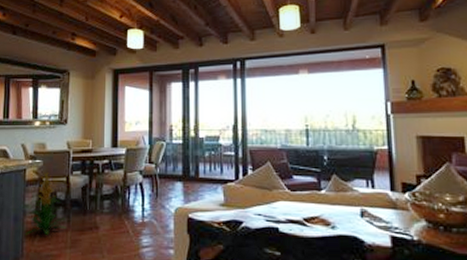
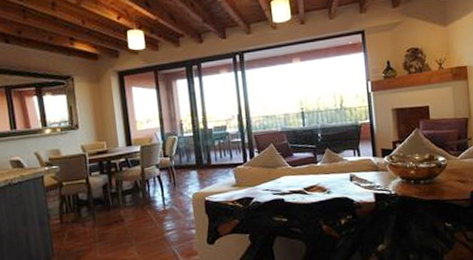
indoor plant: present [25,172,66,236] -> none [50,176,93,237]

